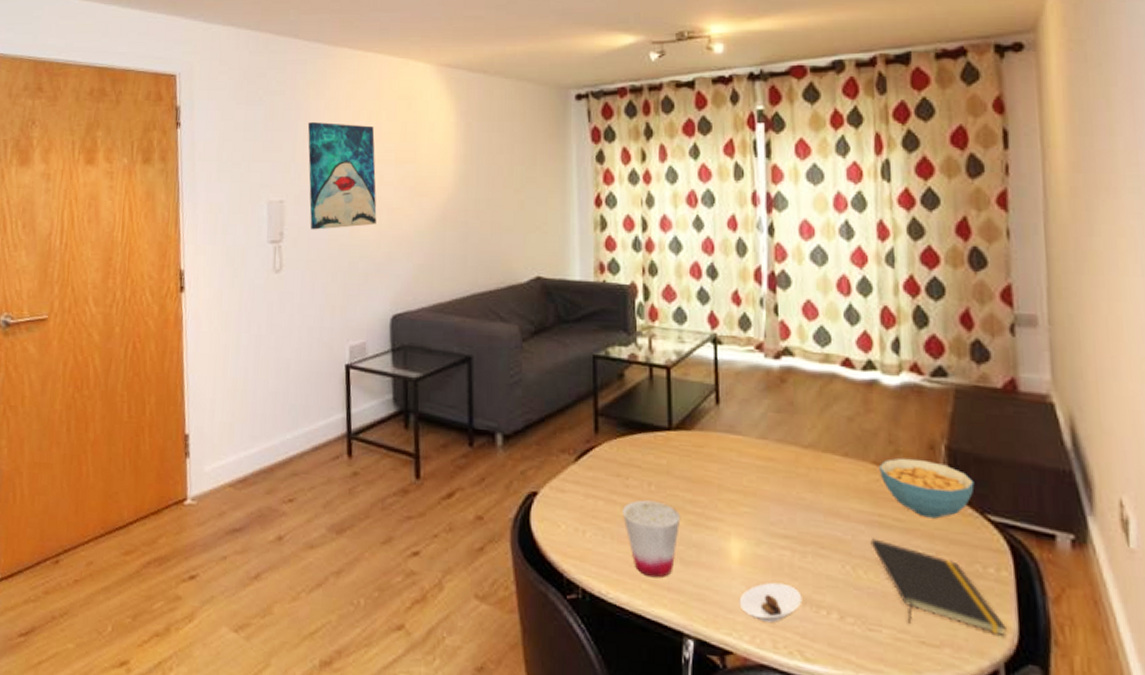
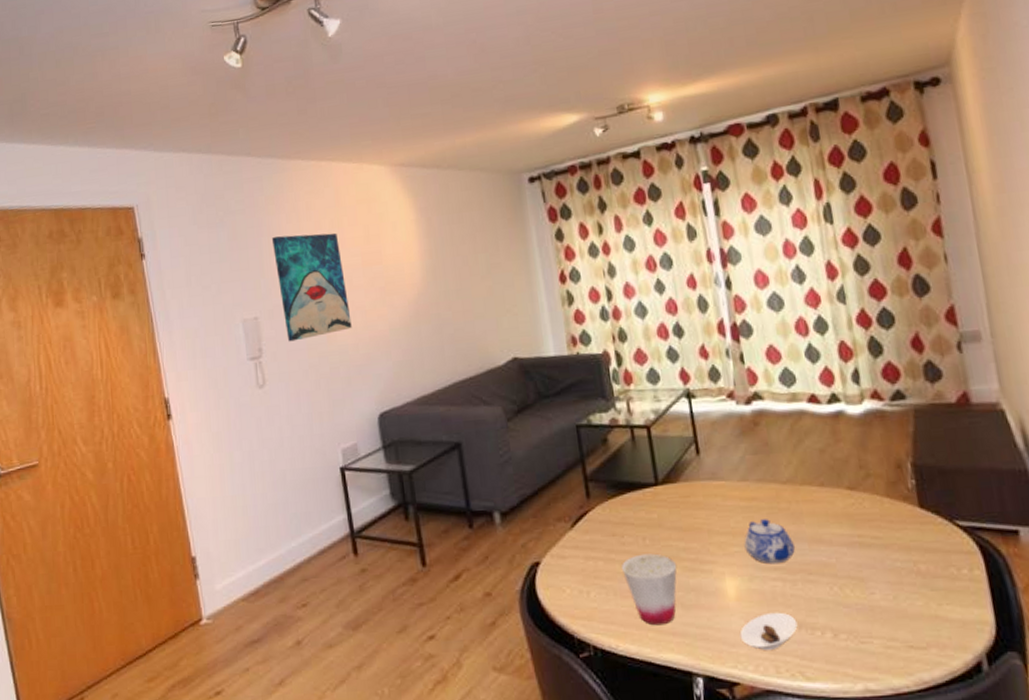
teapot: none [755,482,808,532] -> present [744,519,795,565]
notepad: present [870,538,1006,636] -> none [853,558,984,631]
cereal bowl: present [879,457,975,519] -> none [853,478,942,532]

